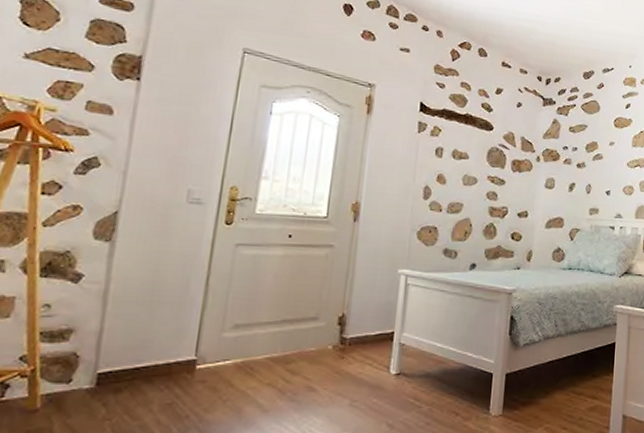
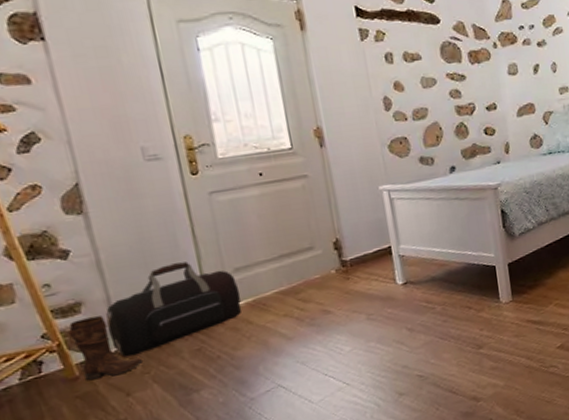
boot: none [44,347,109,416] -> present [67,316,143,381]
duffel bag: none [86,308,232,398] -> present [106,262,242,358]

